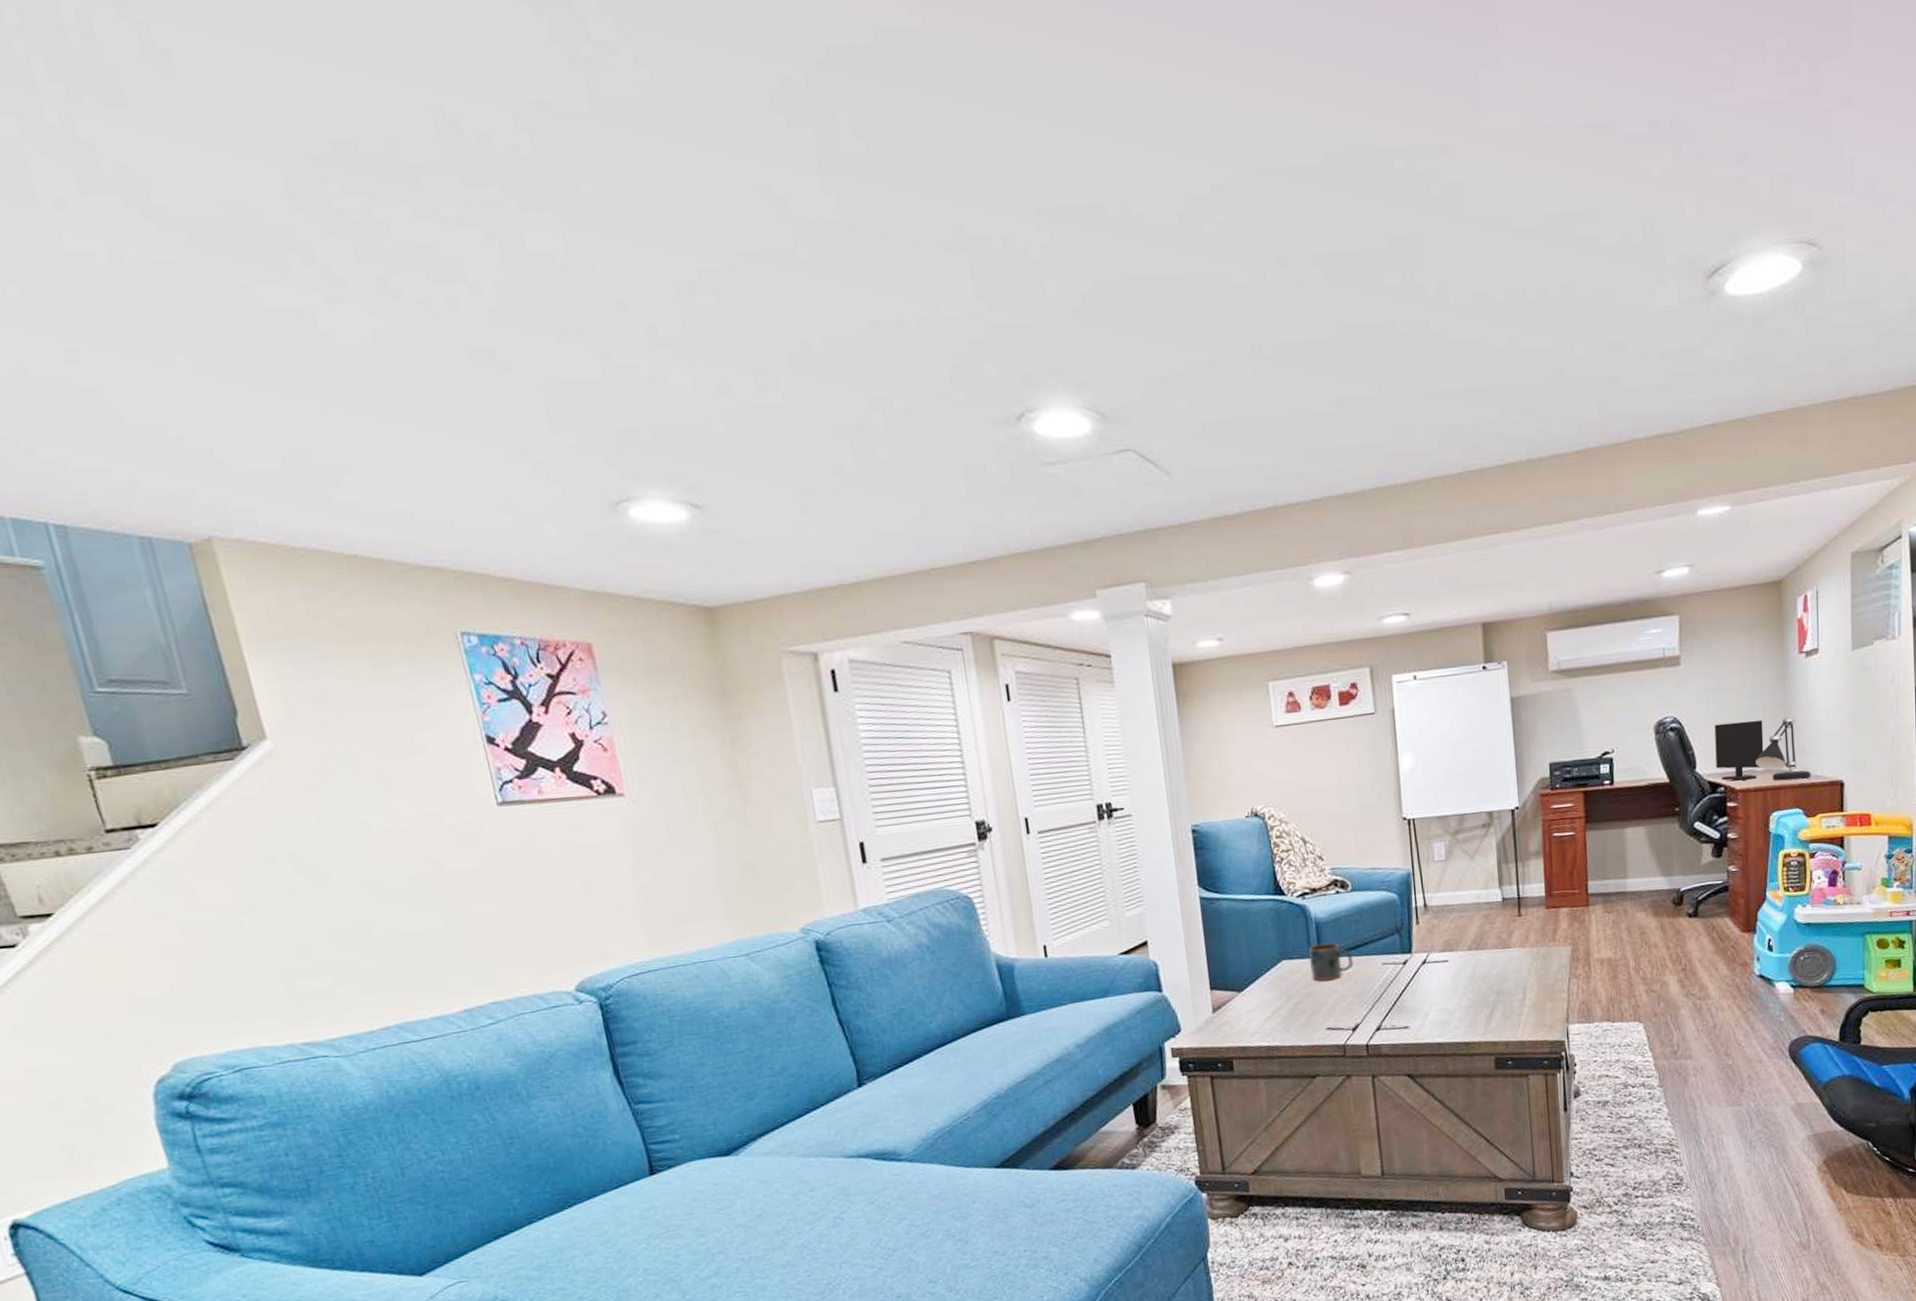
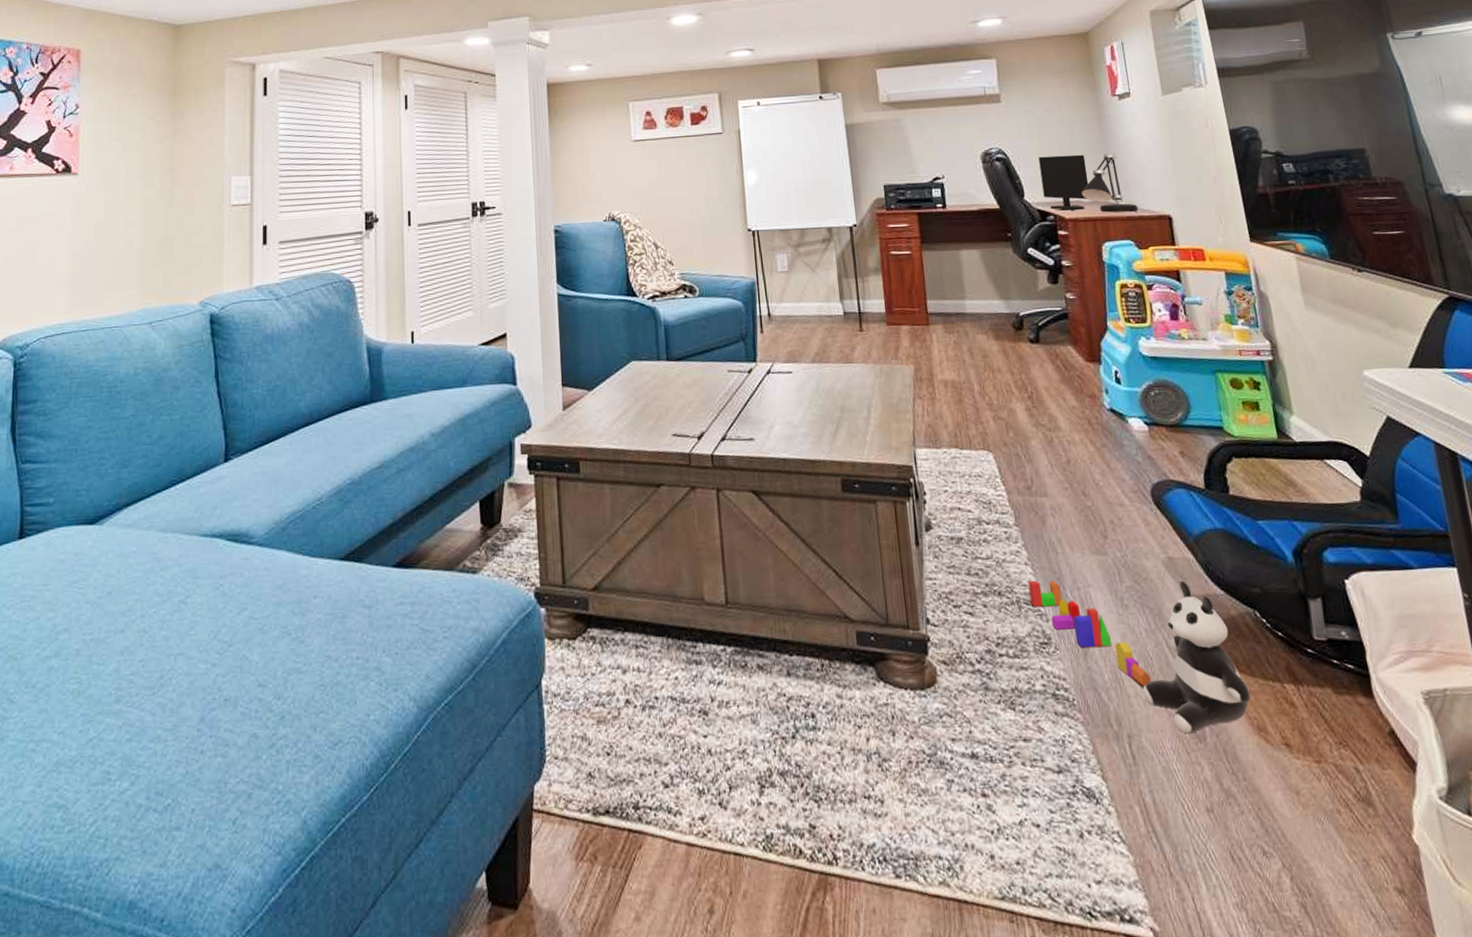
mug: present [1308,942,1354,982] -> none [657,345,700,385]
toy blocks: none [1666,1130,1768,1214] -> present [1027,579,1151,690]
stuffed animal: none [1760,1122,1854,1245] -> present [1142,580,1251,734]

